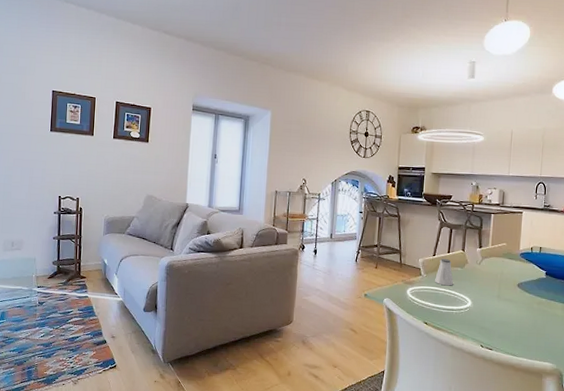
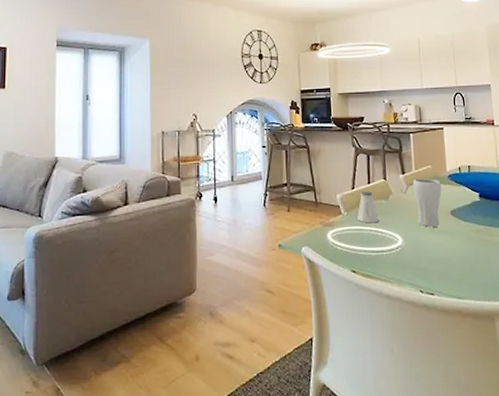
drinking glass: none [487,252,513,295] -> present [412,178,442,227]

